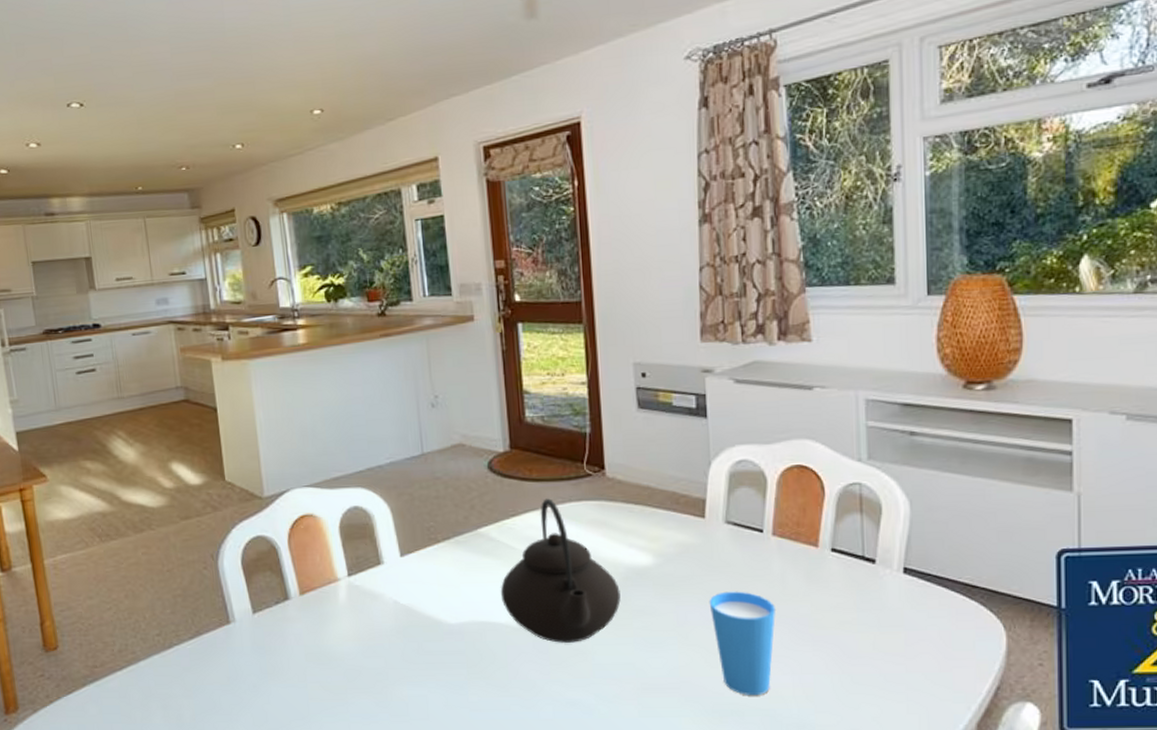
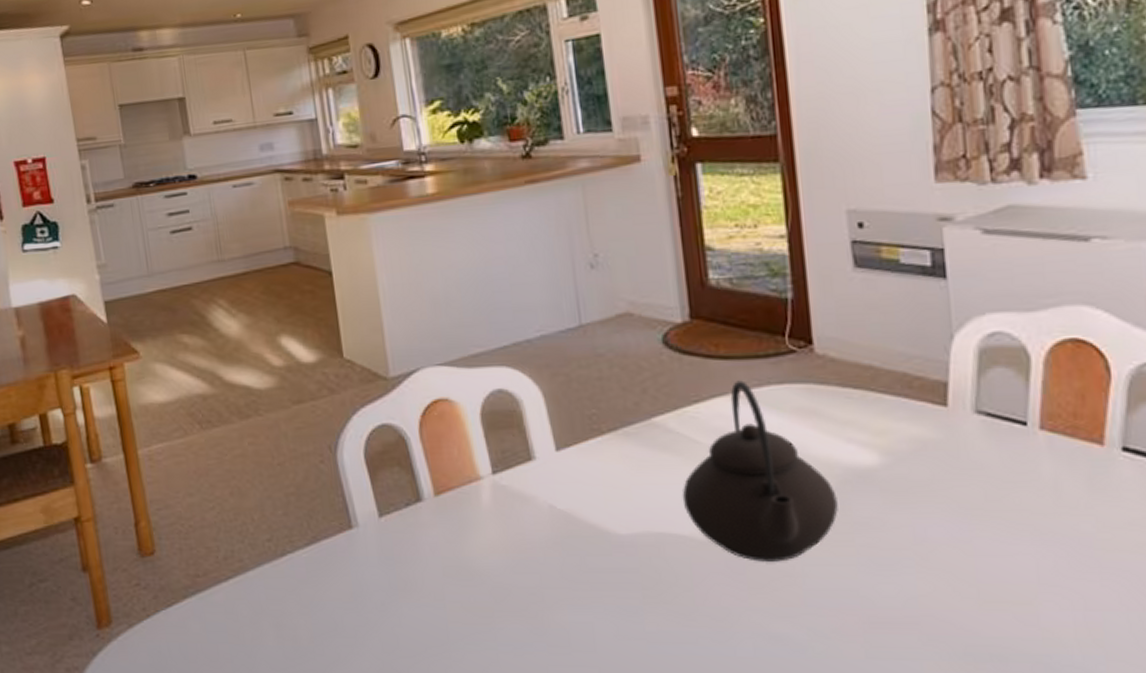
cup: present [709,591,775,696] -> none [955,500,1047,637]

